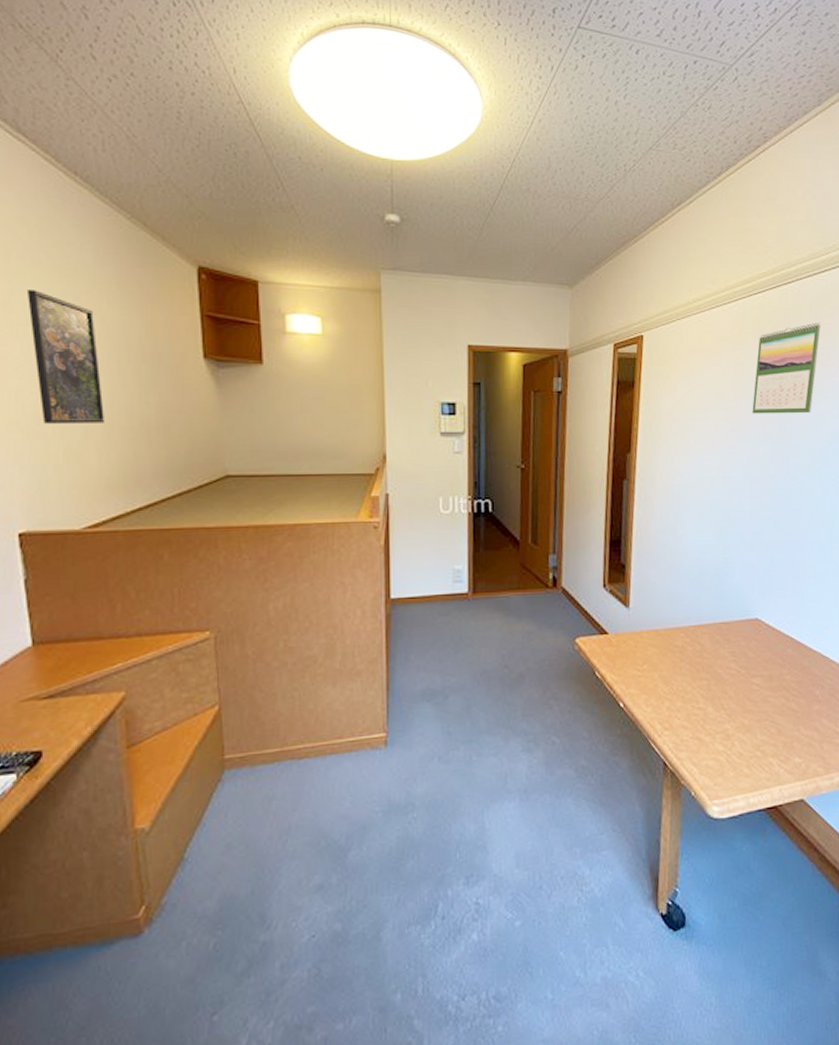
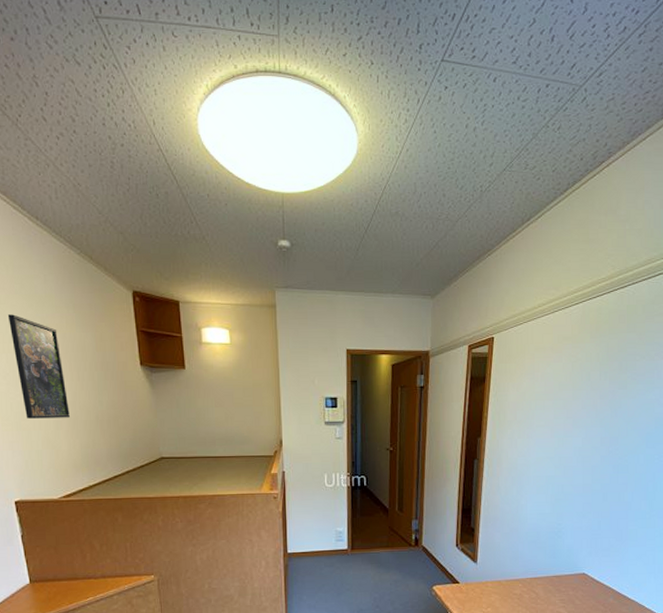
calendar: present [752,322,821,414] -> none [587,321,652,403]

